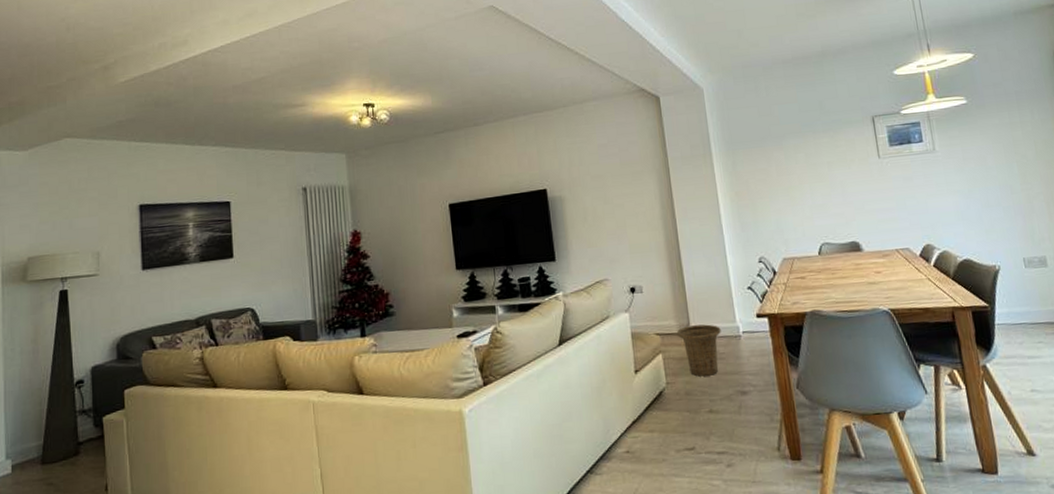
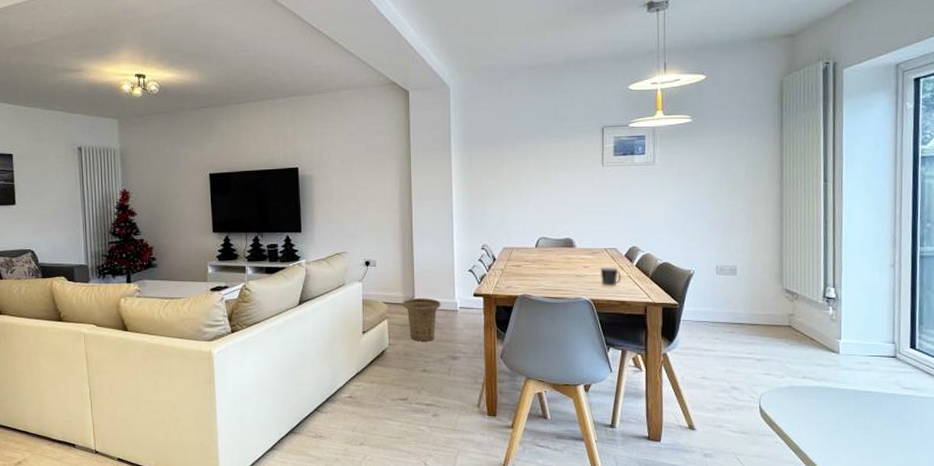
mug: none [894,269,920,294] -> present [600,266,621,288]

